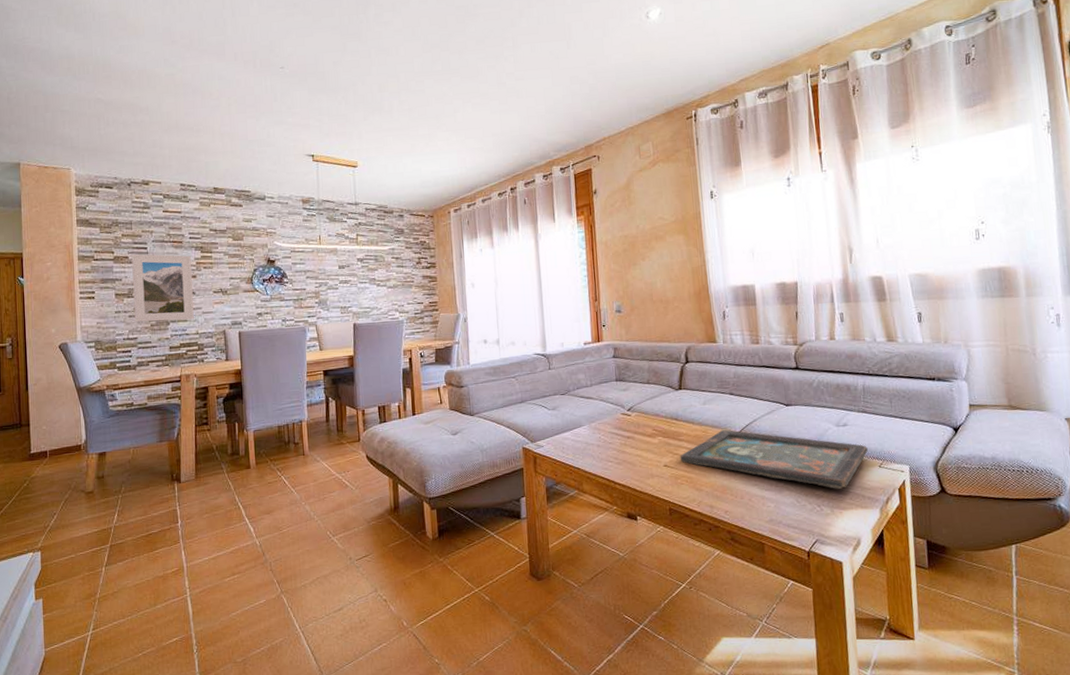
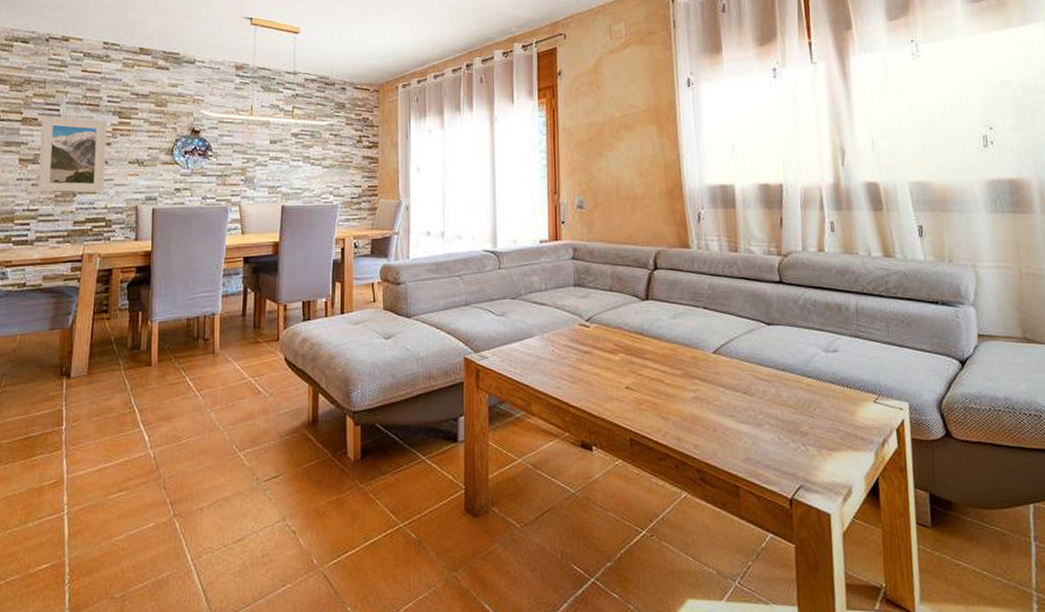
decorative tray: present [680,429,868,489] -> none [644,348,861,426]

